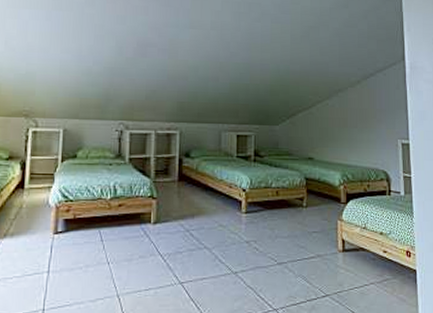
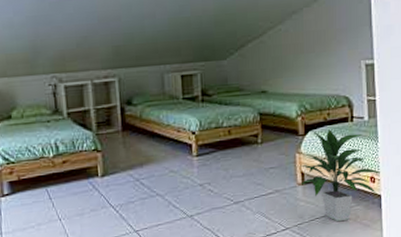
indoor plant: none [341,200,415,294] -> present [300,129,380,222]

